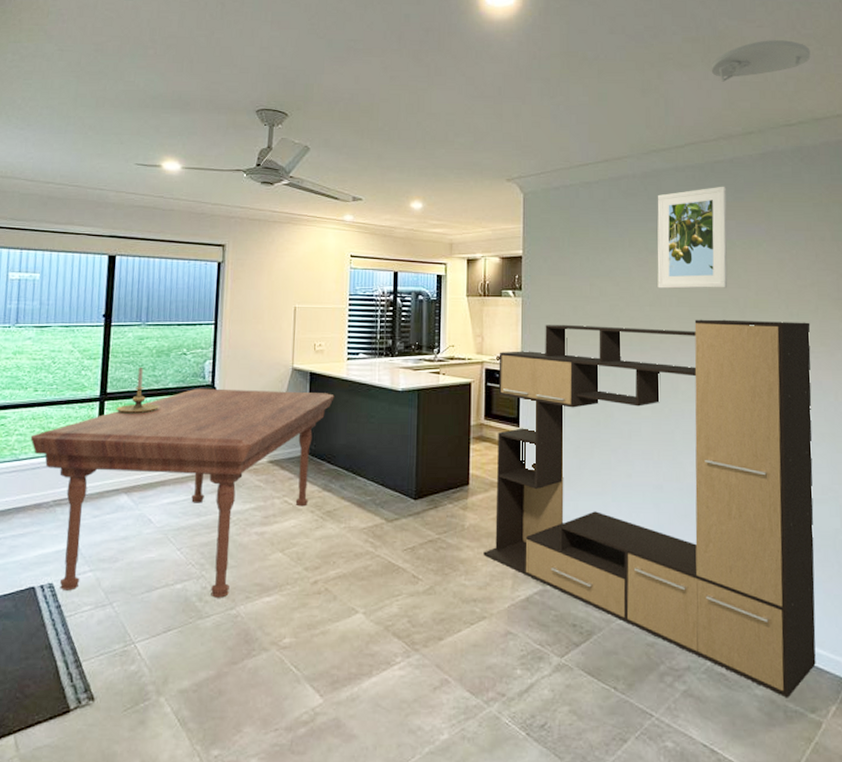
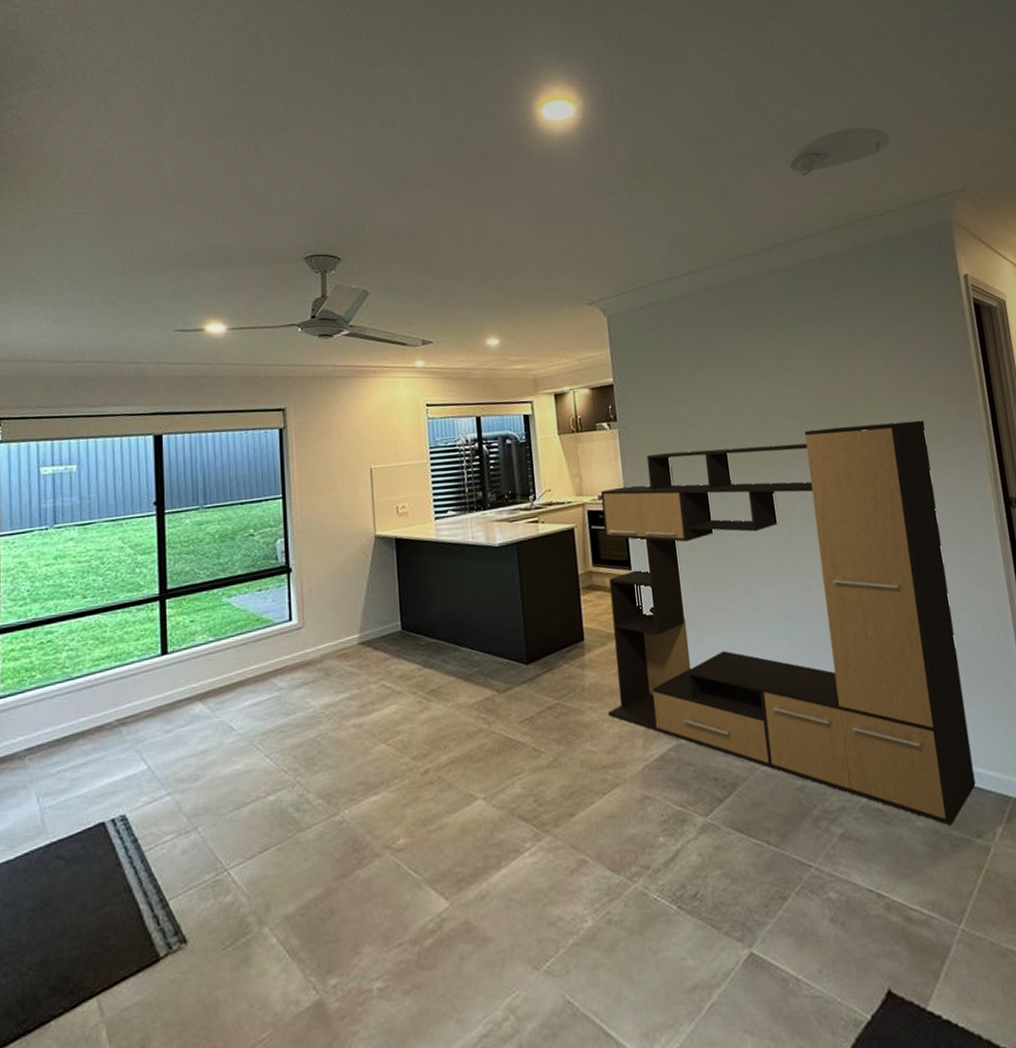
dining table: present [30,388,334,598] -> none [83,559,425,822]
candle holder: present [116,367,160,414] -> none [179,555,230,610]
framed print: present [657,186,728,289] -> none [749,286,834,402]

